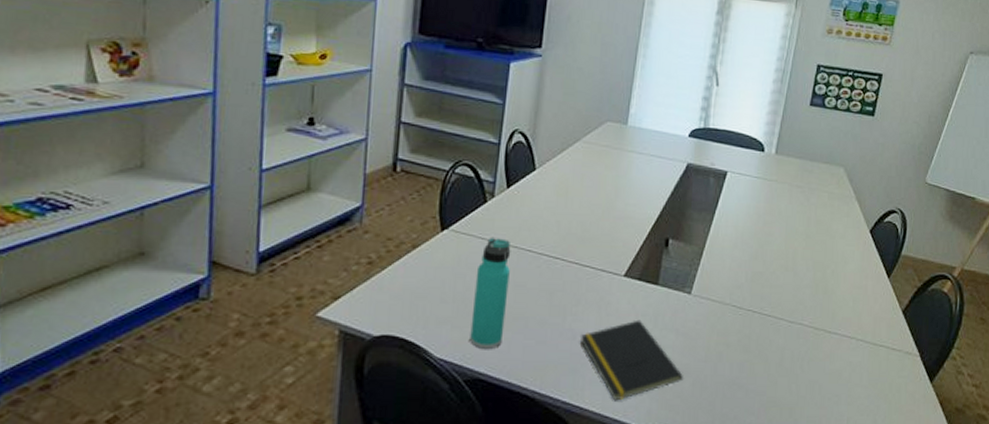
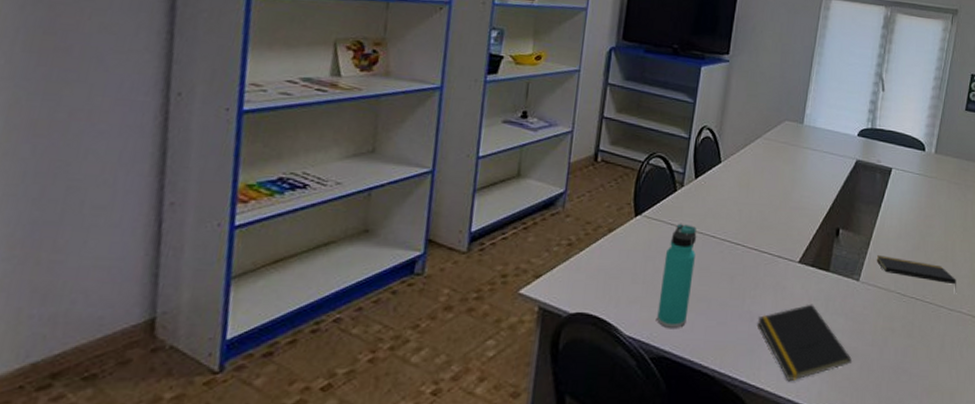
notepad: none [711,266,798,304] -> present [877,255,956,293]

